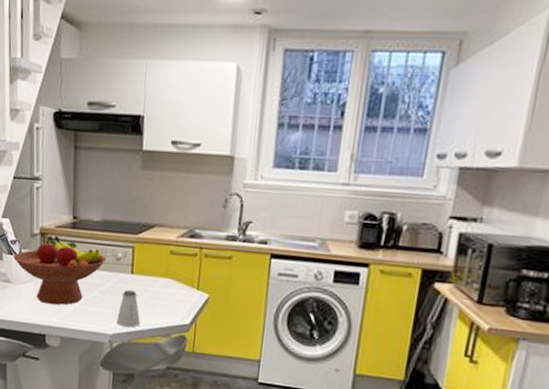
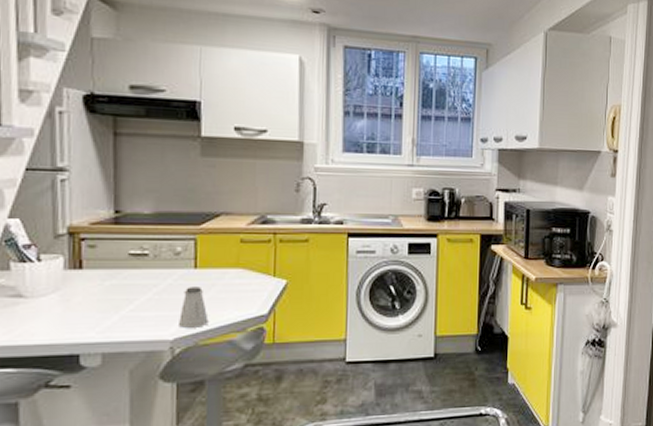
fruit bowl: present [13,235,107,305] -> none [27,233,162,317]

